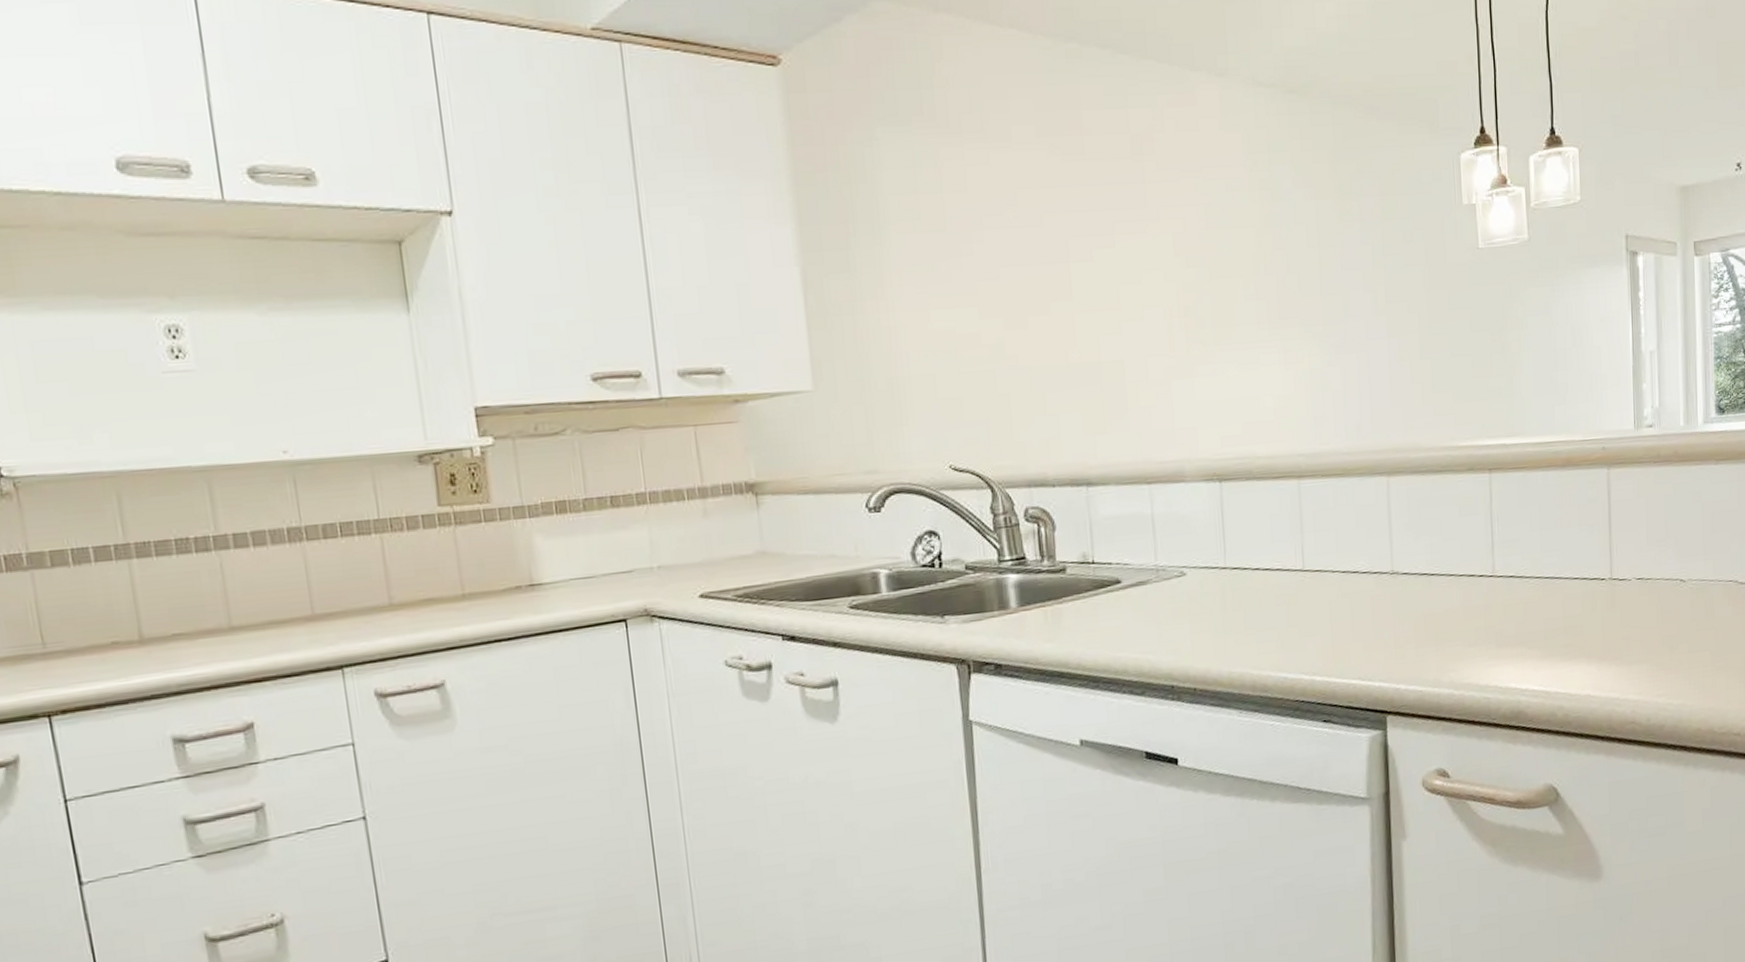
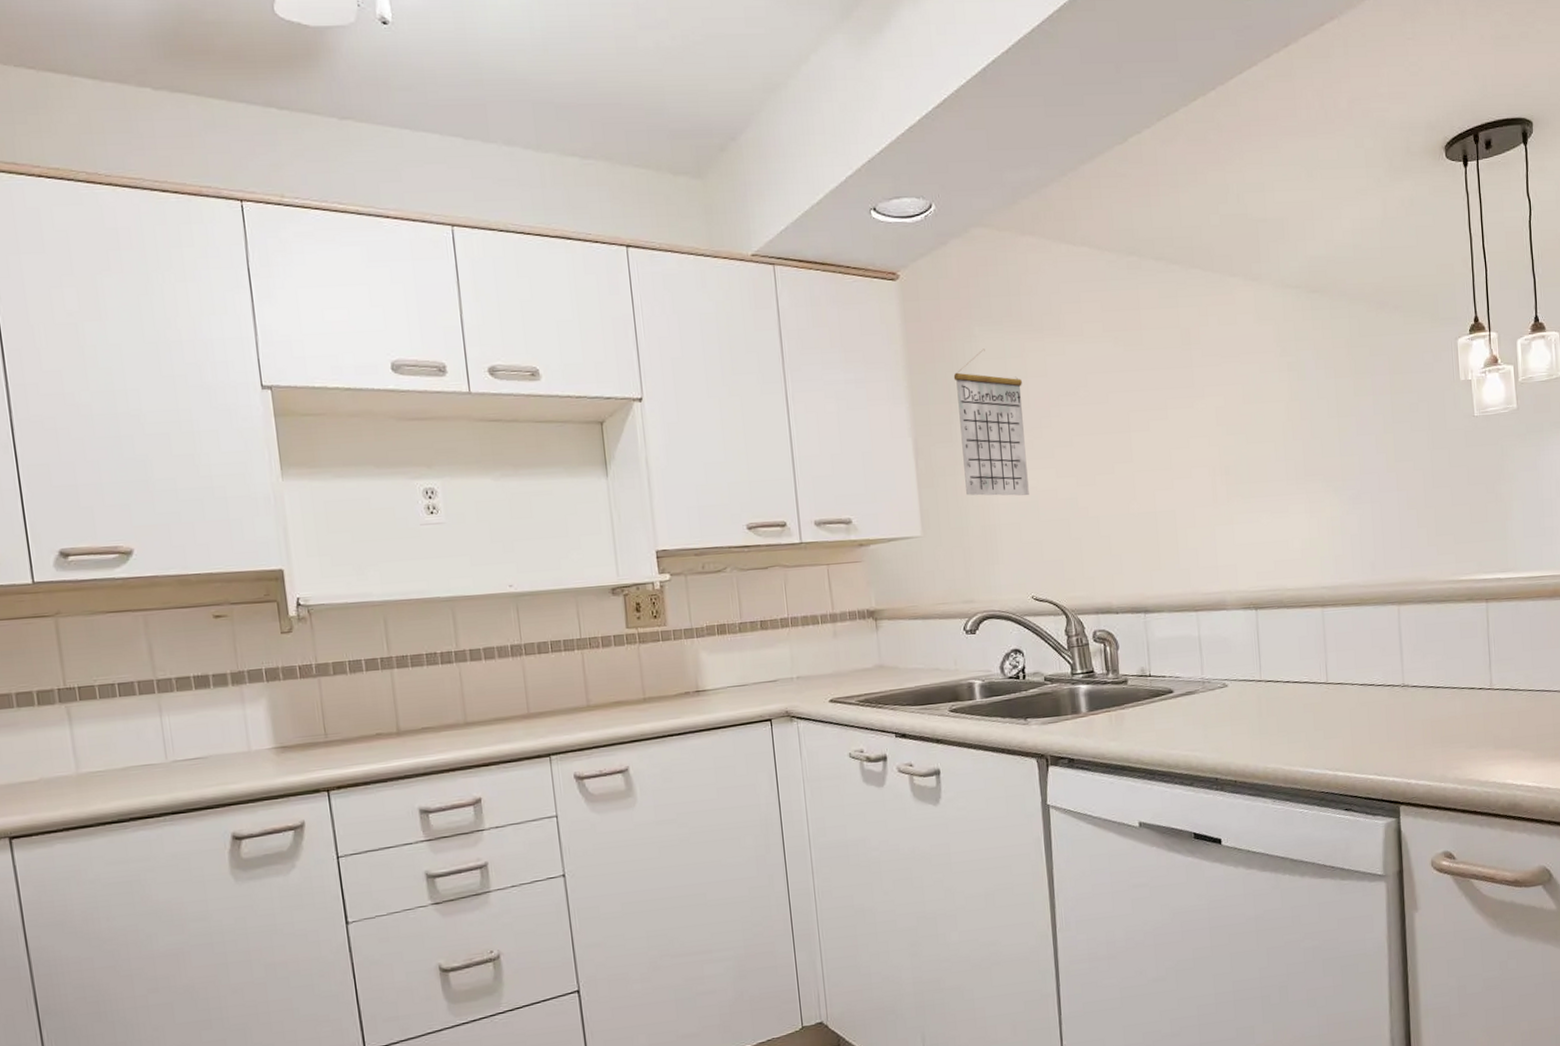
calendar: none [850,155,946,341] -> present [953,348,1029,496]

